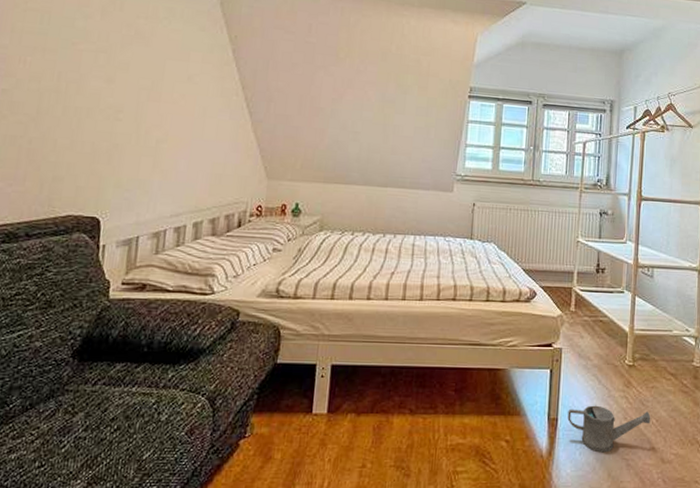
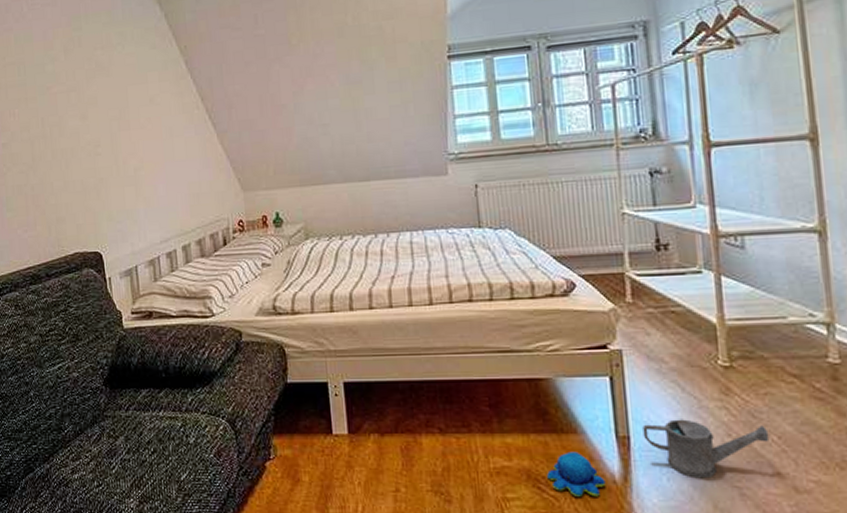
plush toy: none [492,431,535,469] -> present [547,451,606,497]

